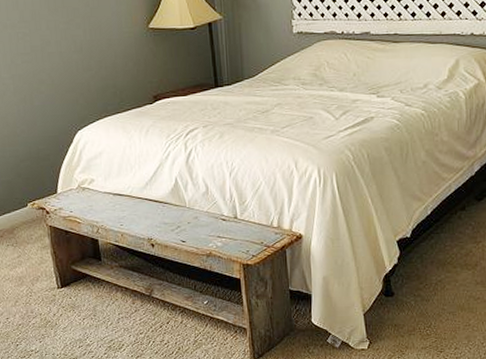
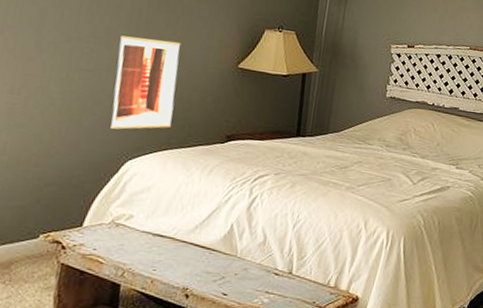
wall art: none [44,12,106,104] -> present [110,35,182,130]

